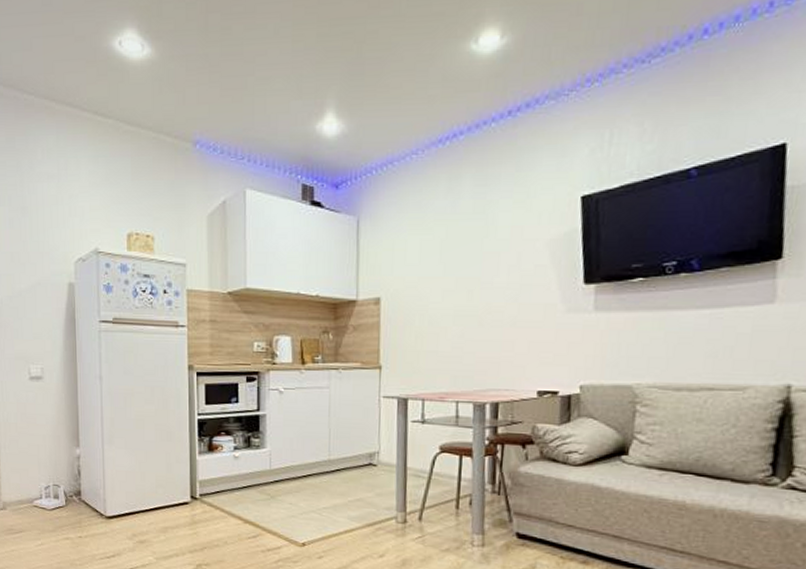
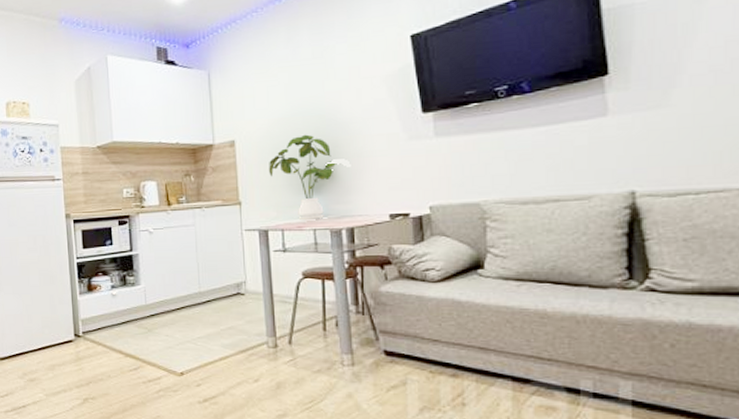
house plant: none [414,297,488,392] -> present [269,134,337,221]

